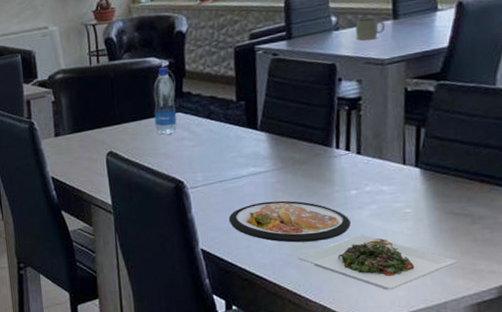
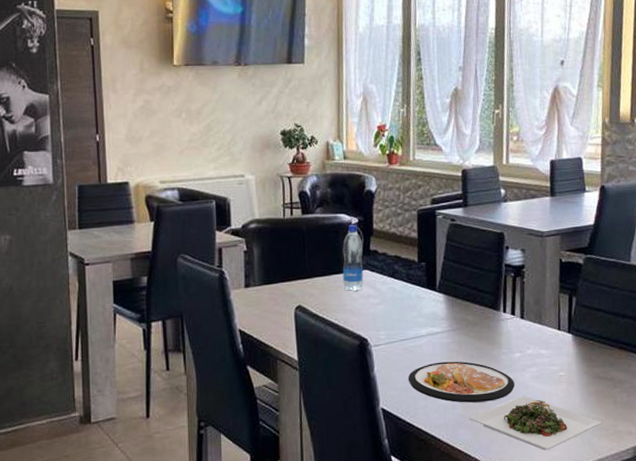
mug: present [355,18,386,41] -> none [520,193,545,213]

